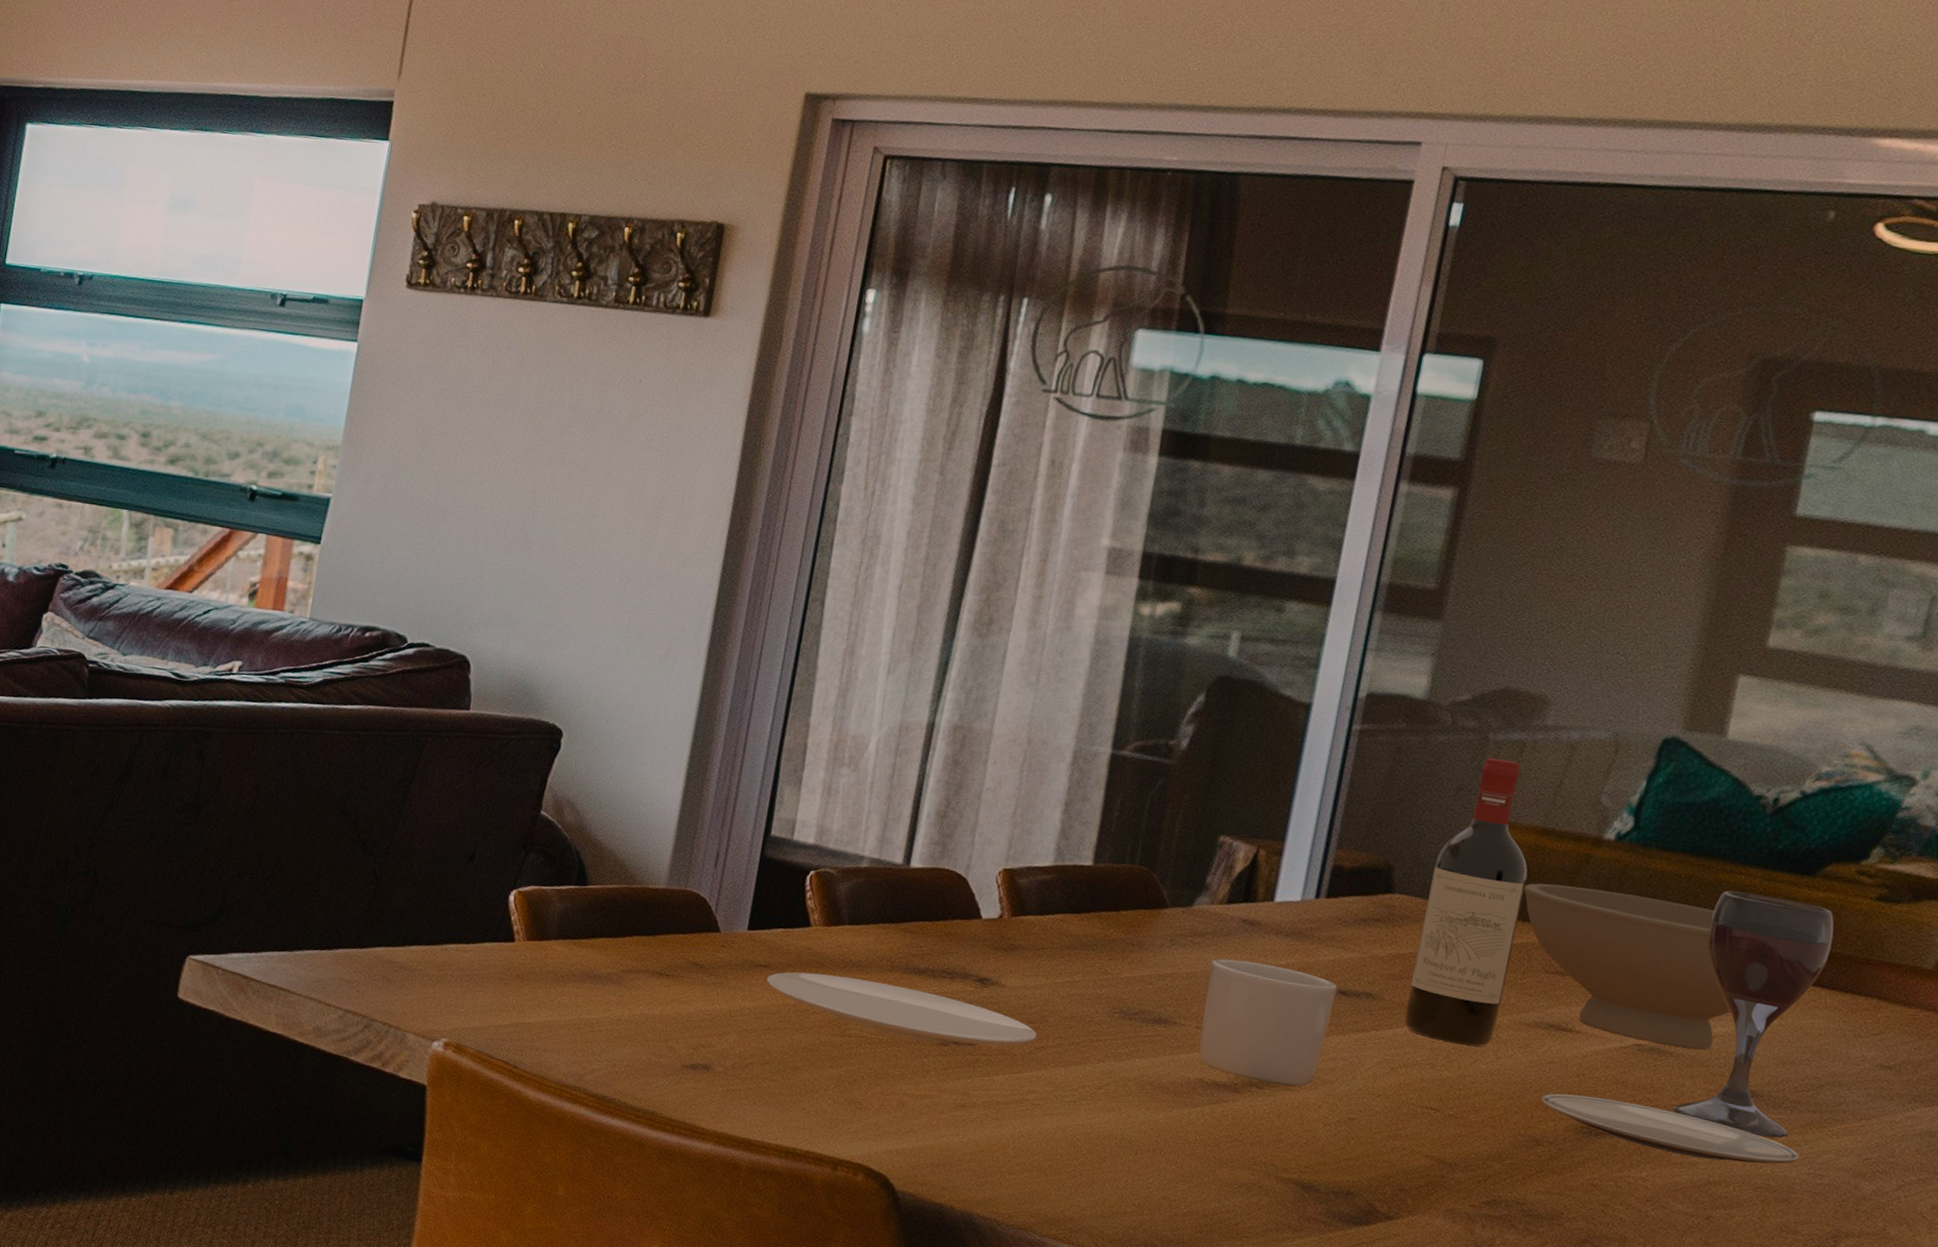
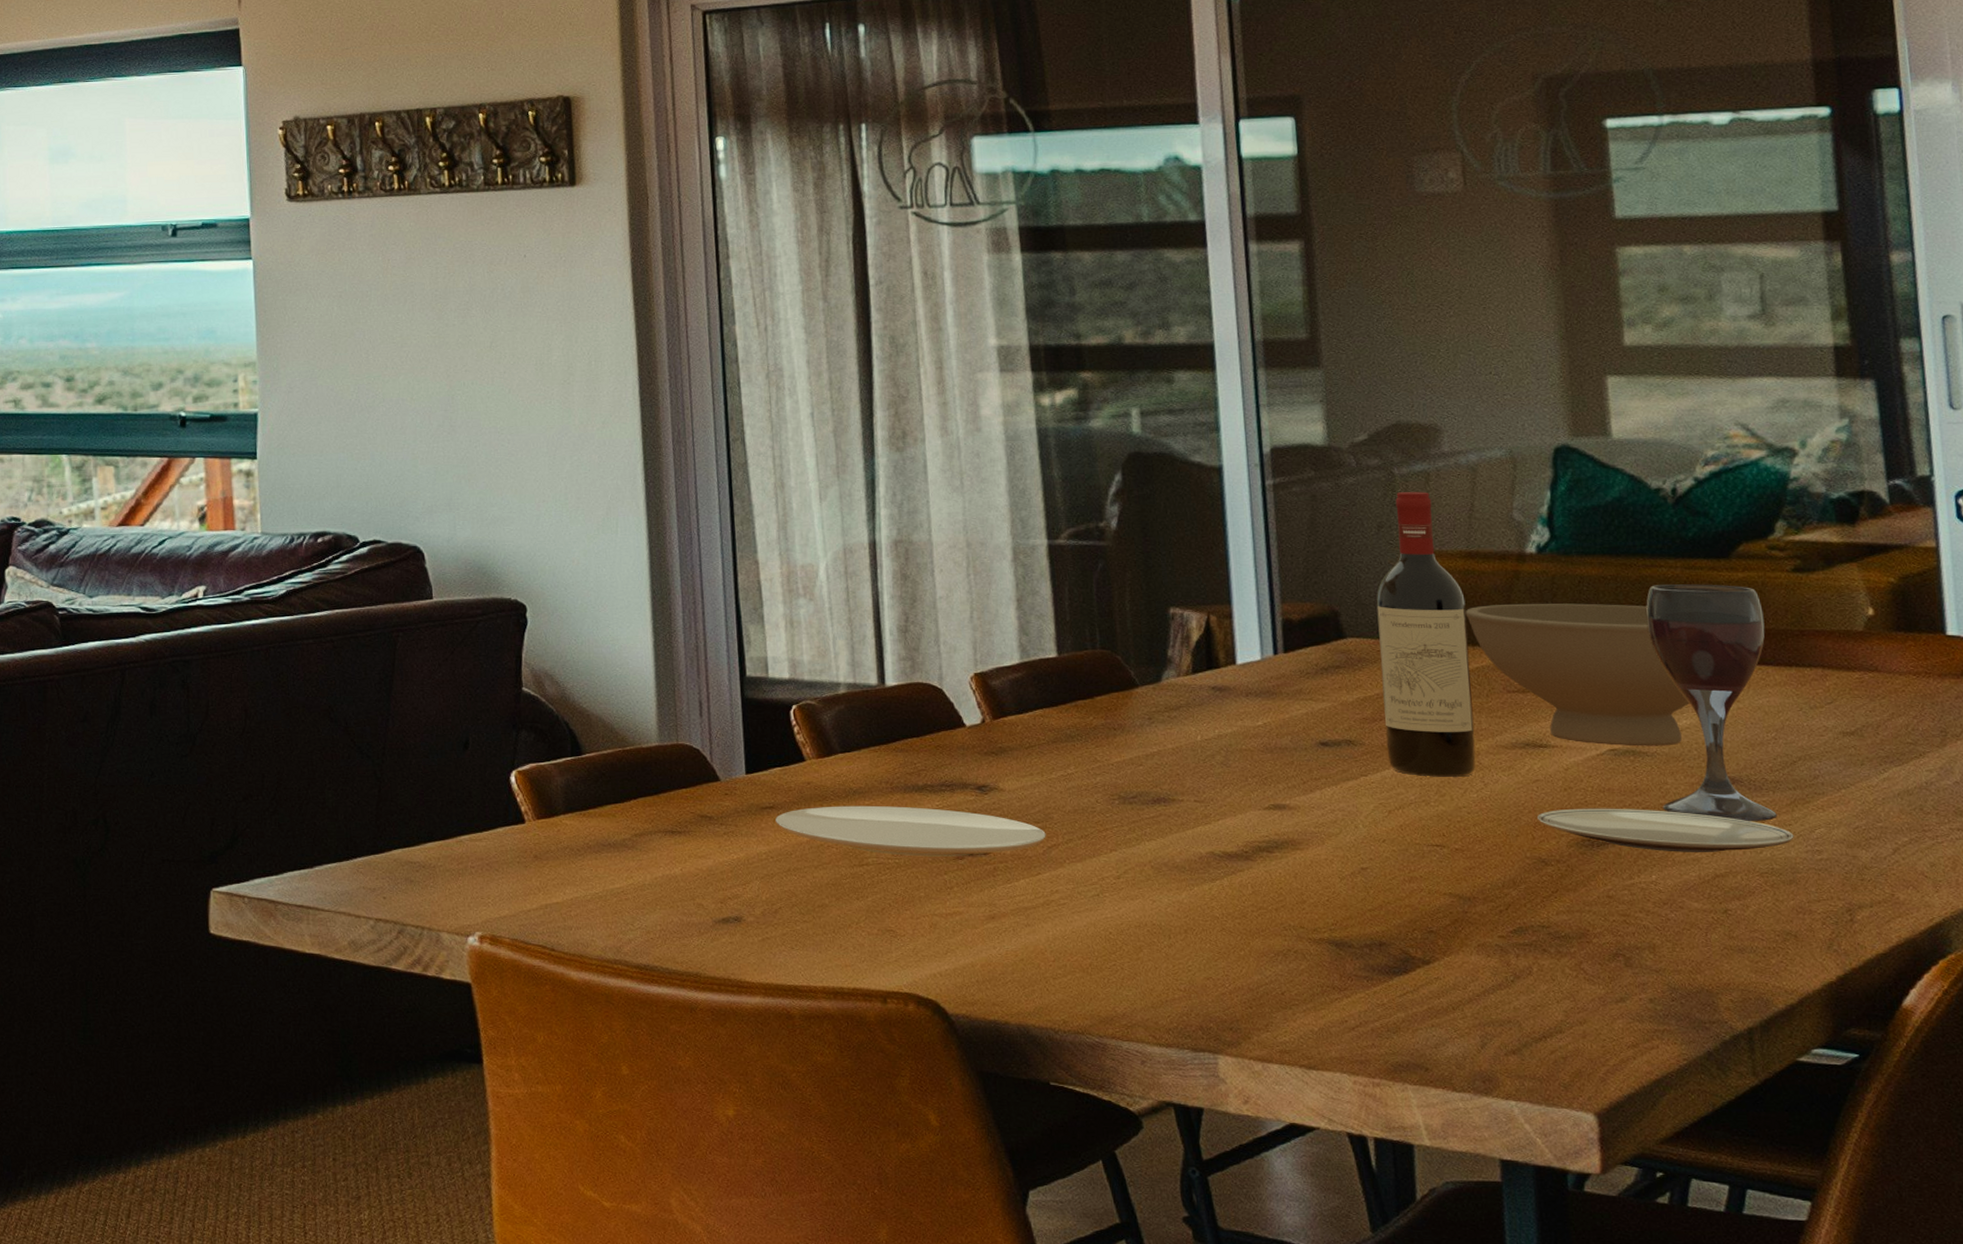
mug: present [1199,958,1338,1087] -> none [1193,727,1320,846]

